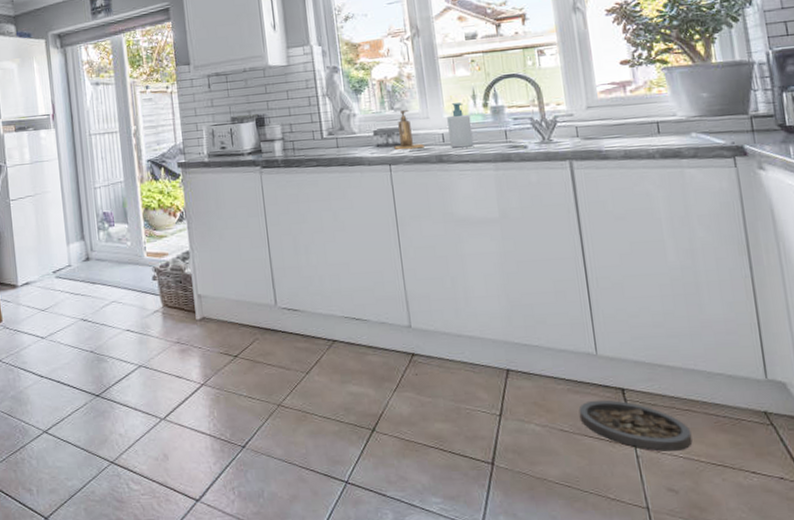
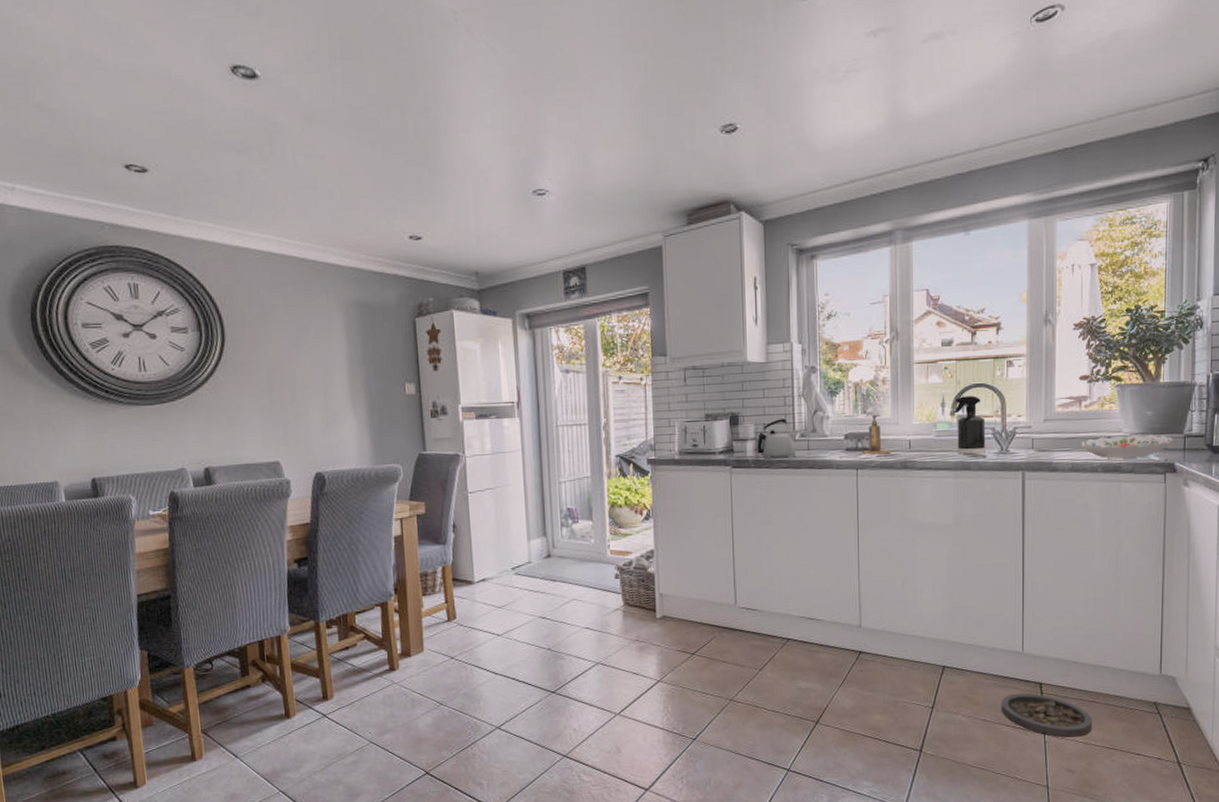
kettle: none [284,118,327,159] -> present [757,419,800,459]
soap bottle: present [447,103,474,148] -> none [916,410,938,455]
spray bottle: none [486,86,526,146] -> present [953,396,986,455]
decorative bowl: none [630,117,739,144] -> present [1080,434,1174,459]

